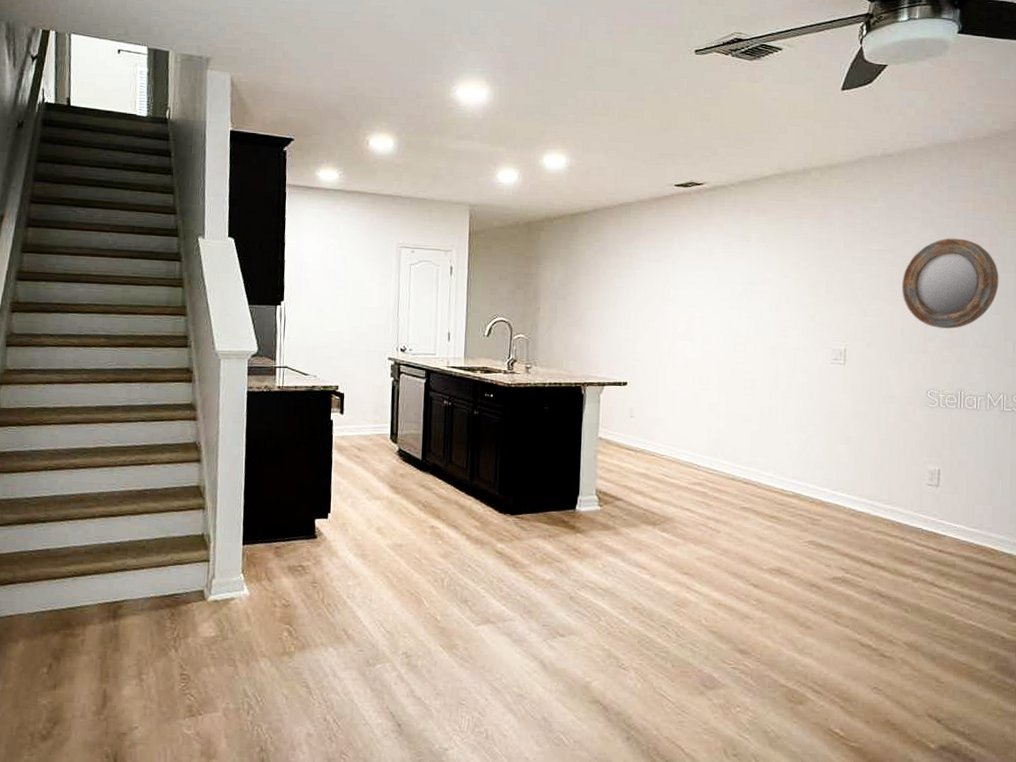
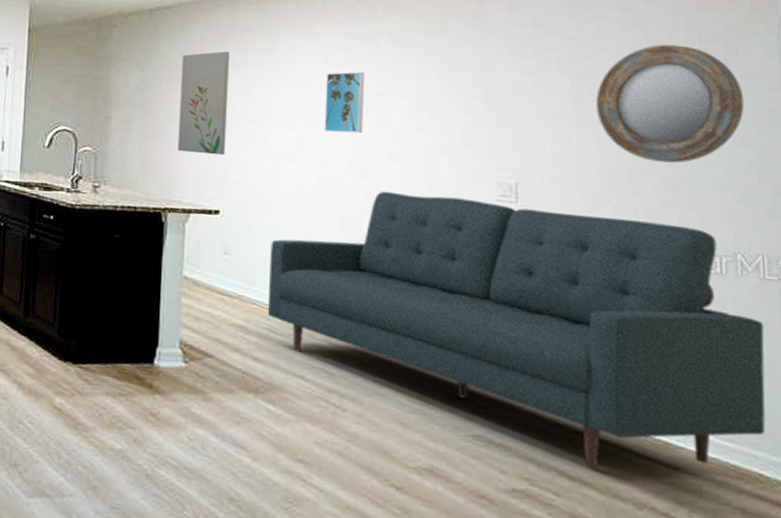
wall art: none [594,249,636,337] -> present [177,51,231,156]
sofa: none [663,360,1001,556] -> present [267,191,766,468]
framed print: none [708,264,739,315] -> present [324,71,364,134]

